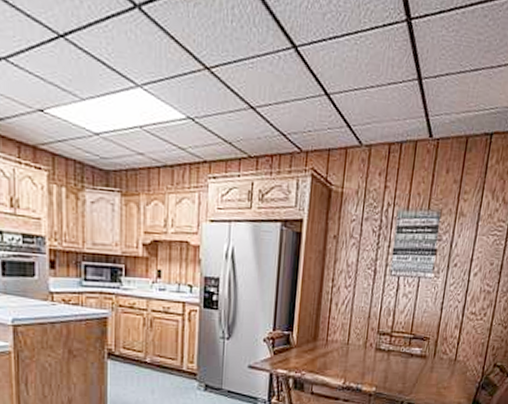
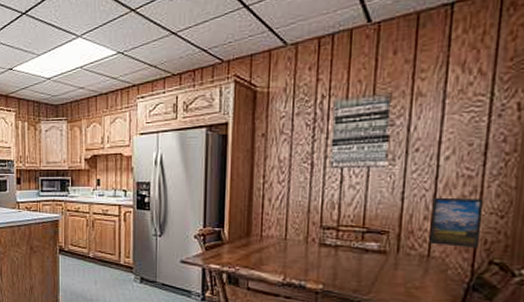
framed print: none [457,308,496,354] -> present [429,197,484,249]

